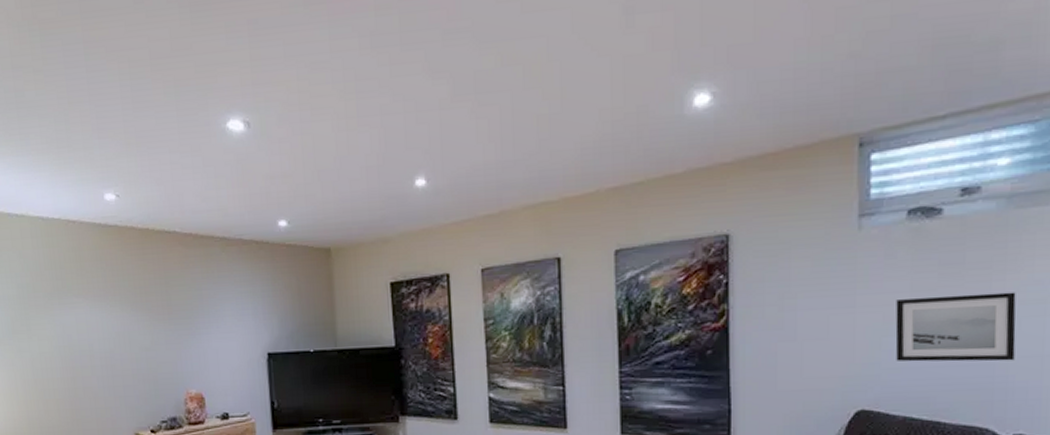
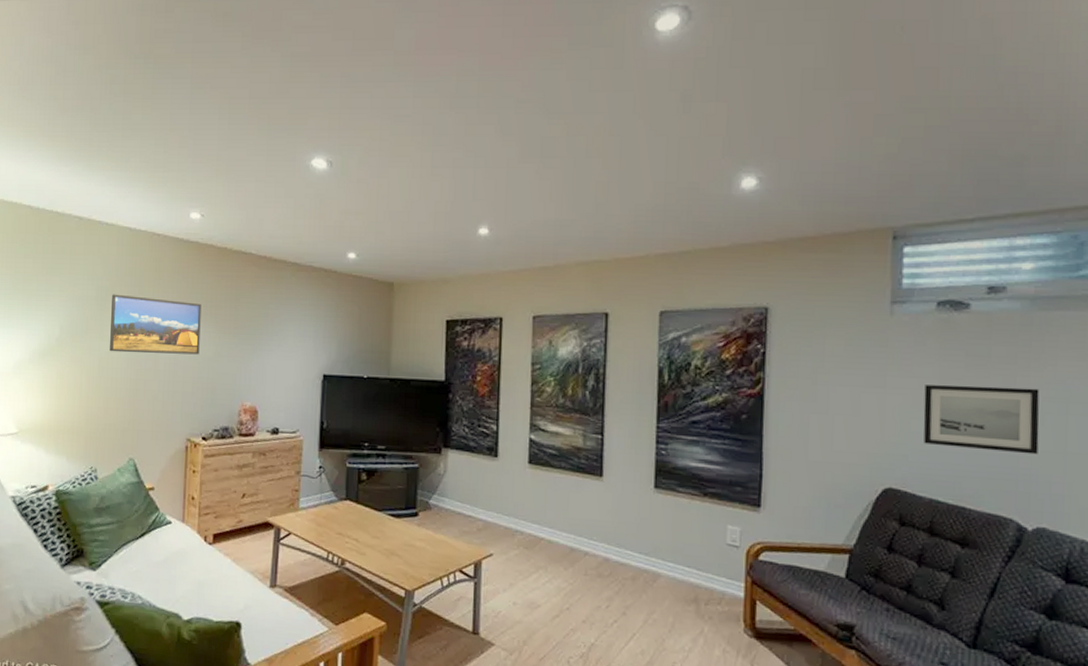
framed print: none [34,290,135,352] -> present [110,294,202,355]

